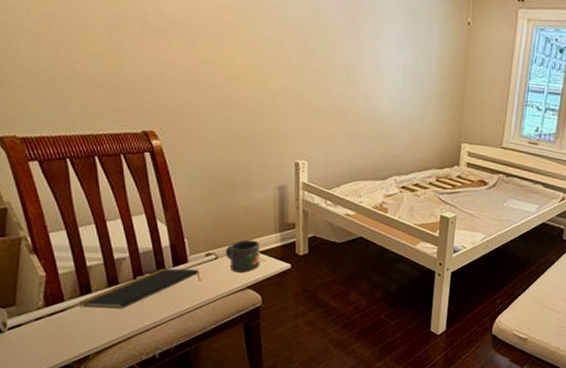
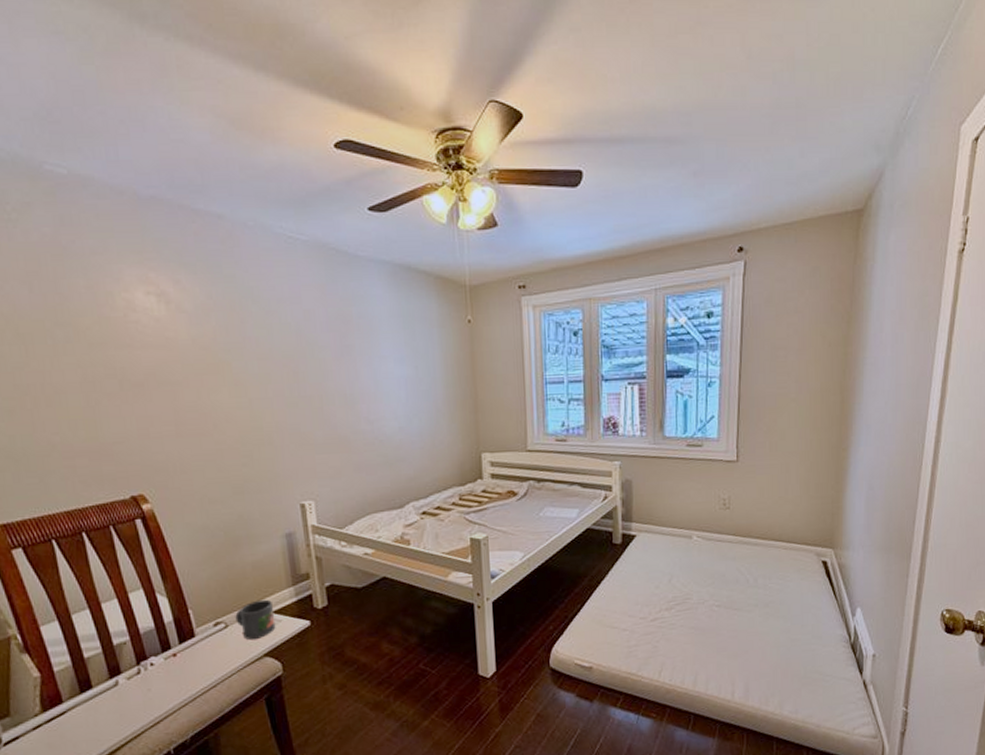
notepad: present [78,268,201,309] -> none [78,642,212,707]

